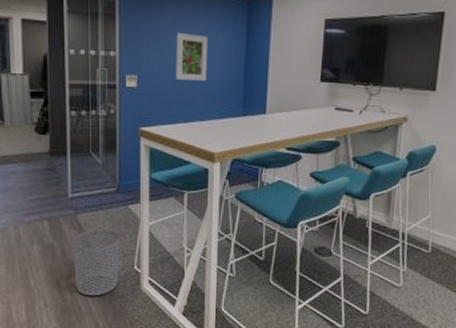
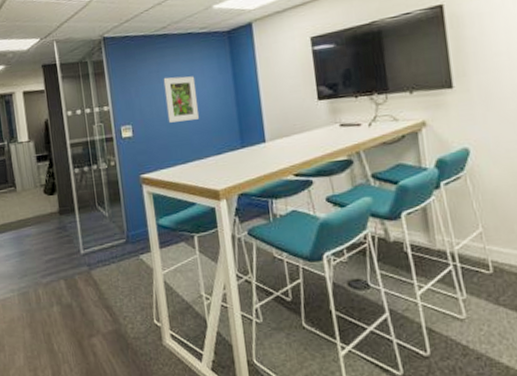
waste bin: present [72,229,120,296] -> none [89,283,139,356]

